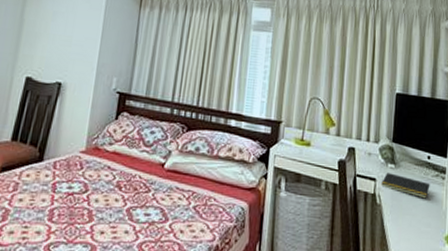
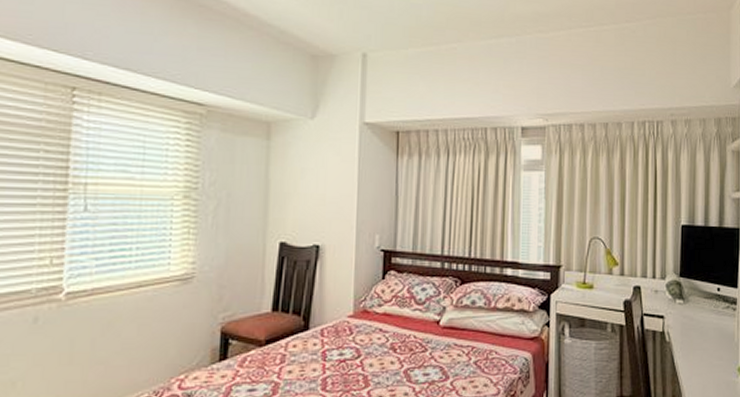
notepad: present [381,172,430,199] -> none [670,309,721,332]

